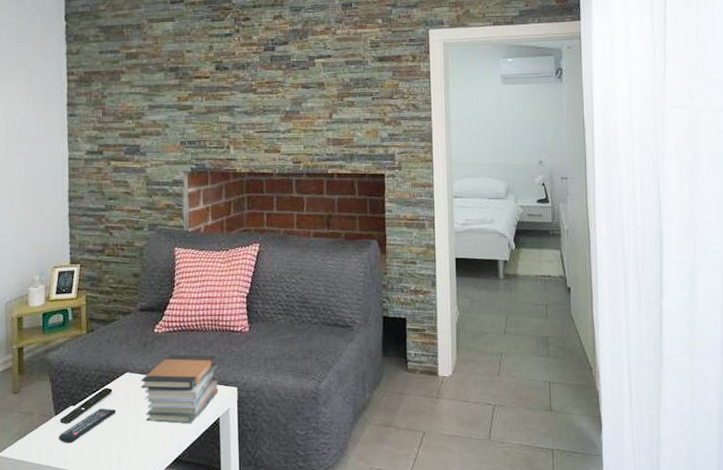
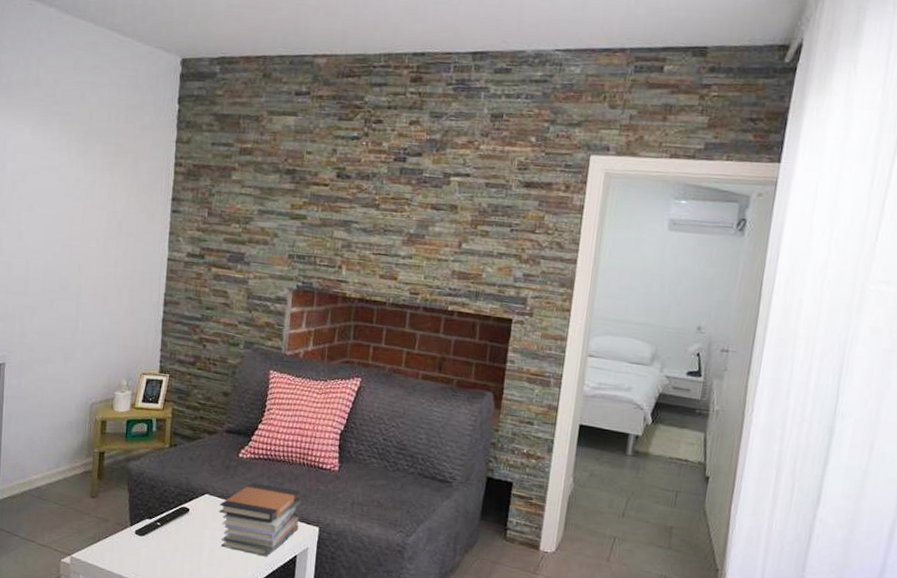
remote control: present [59,408,117,444] -> none [132,526,192,557]

